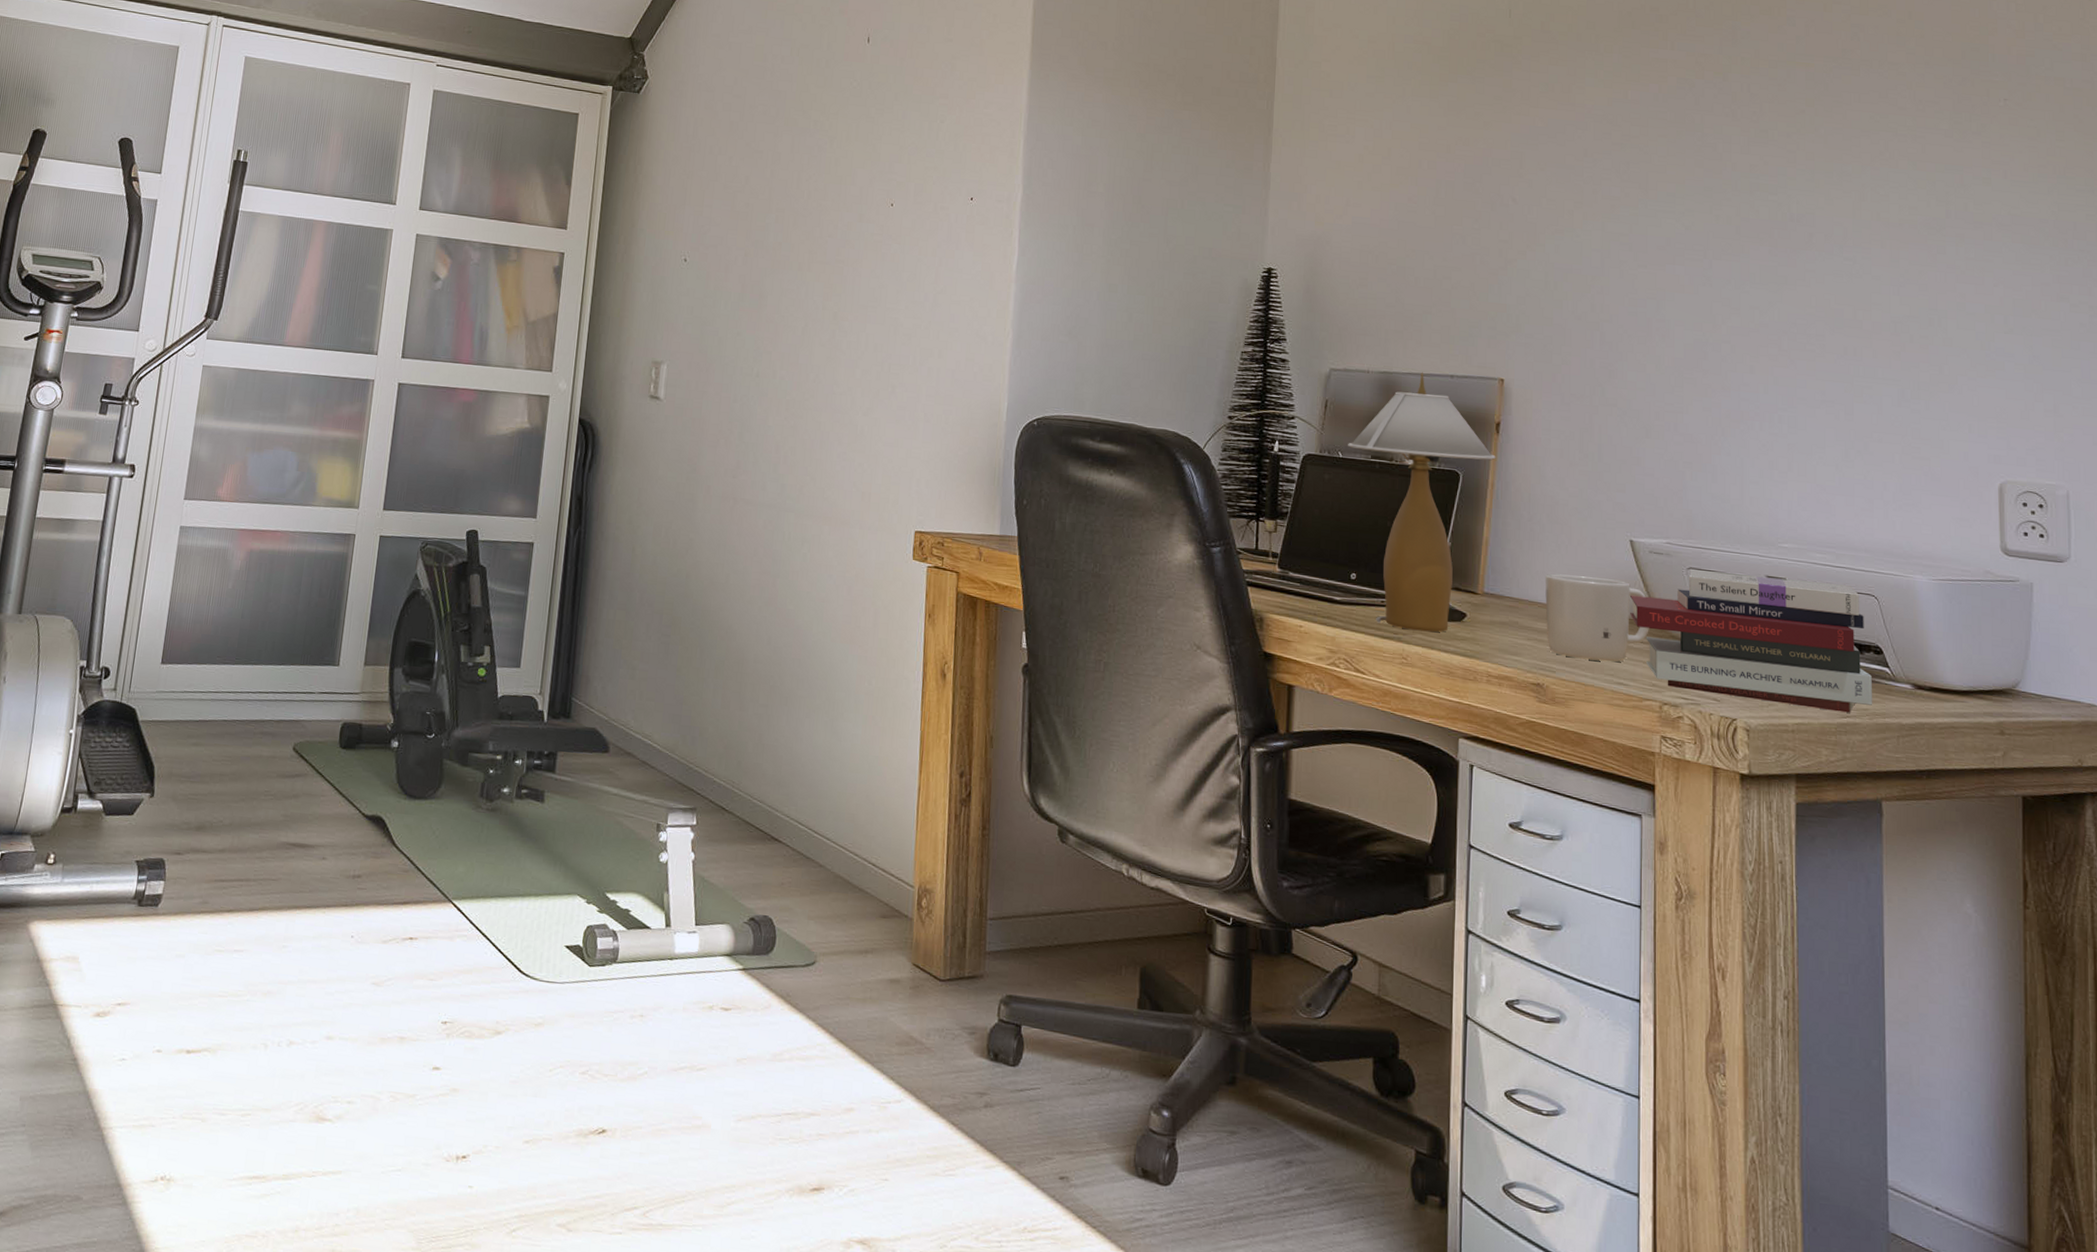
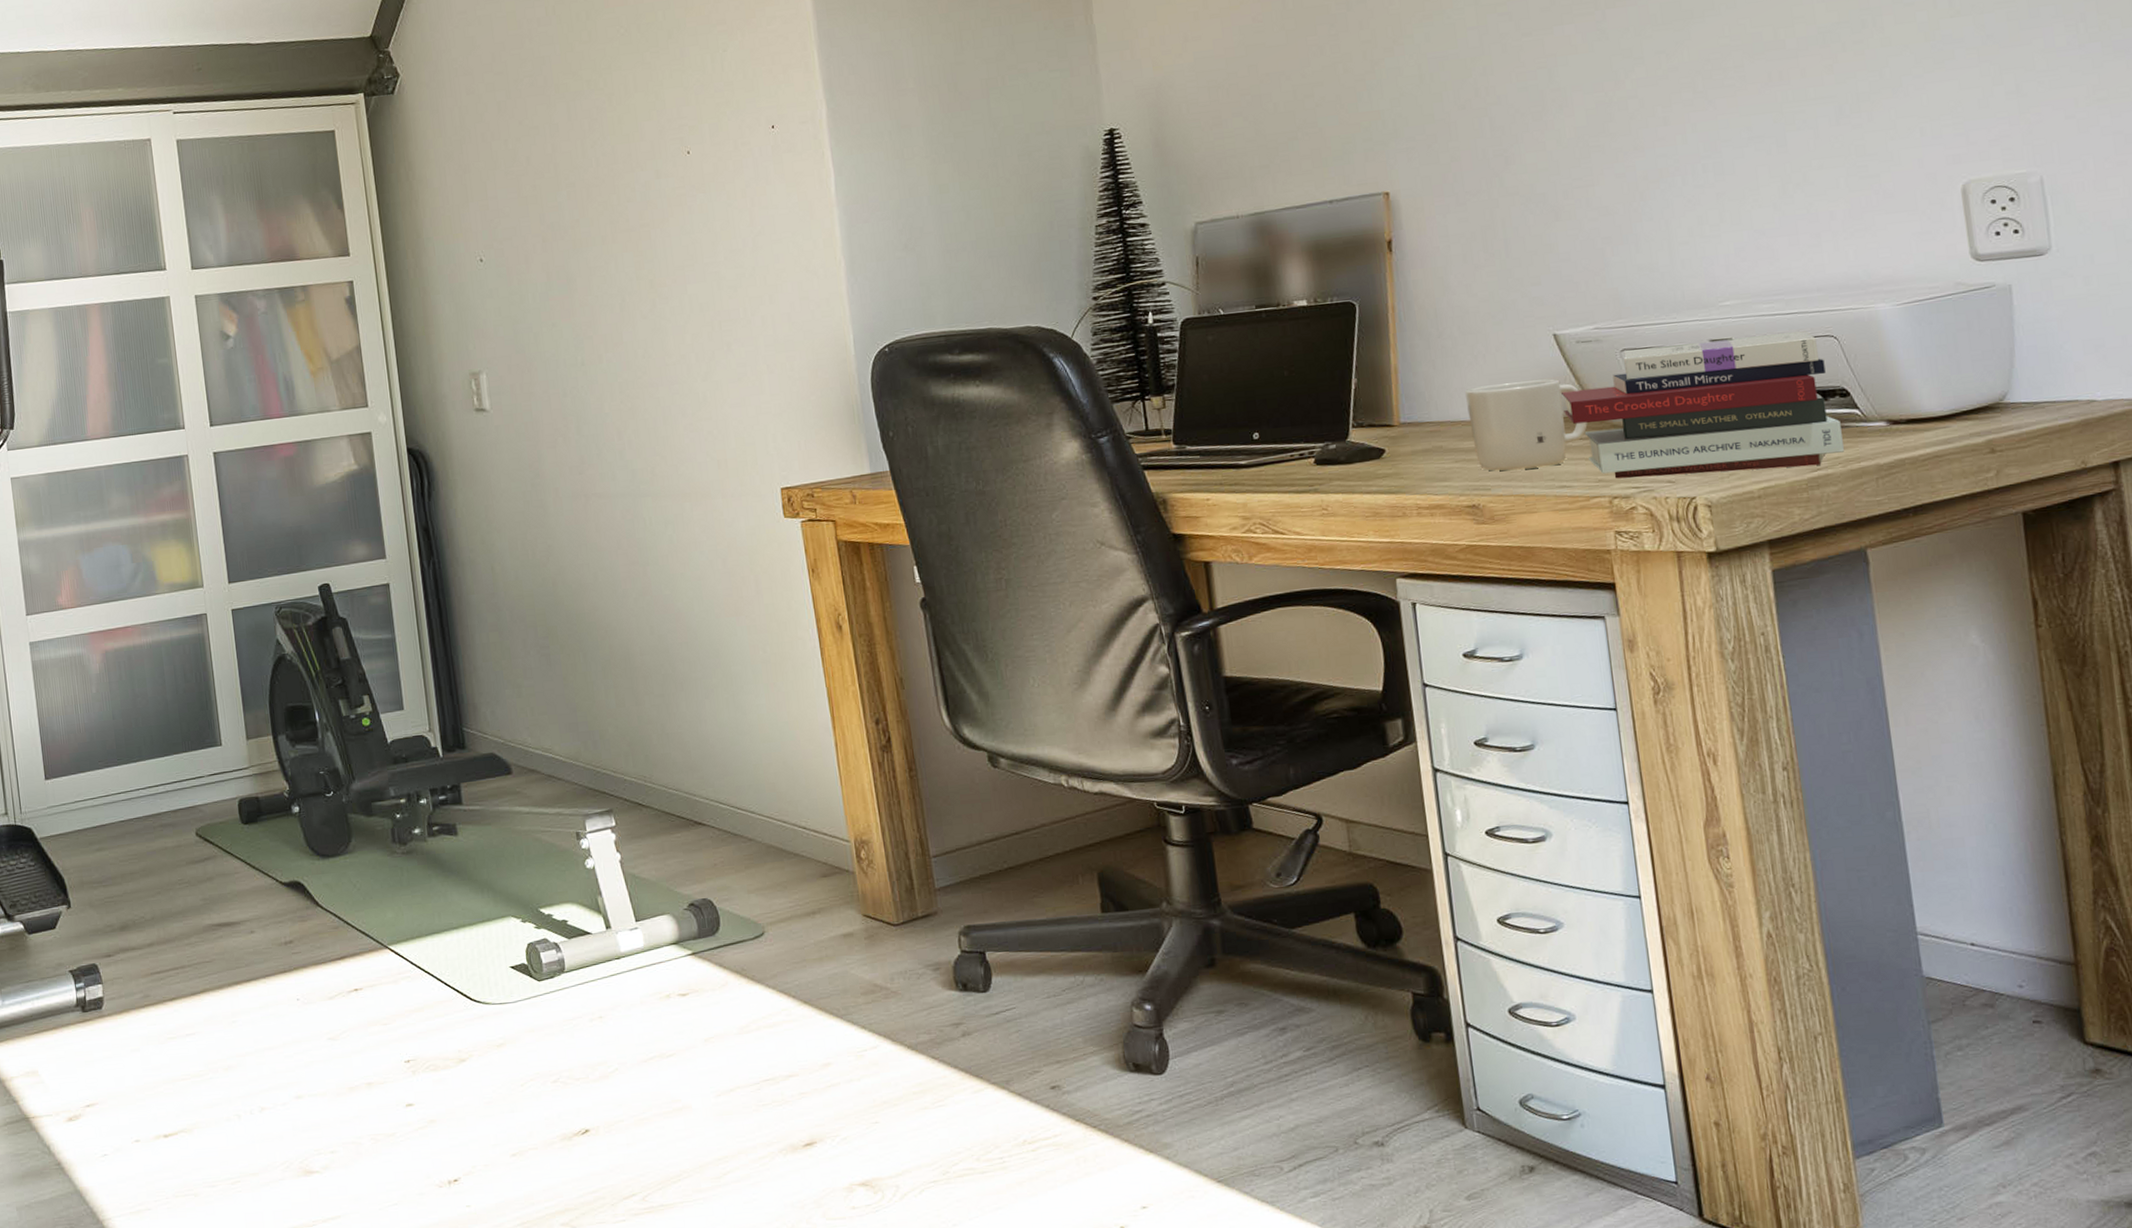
table lamp: present [1348,372,1496,632] -> none [1228,204,1393,479]

